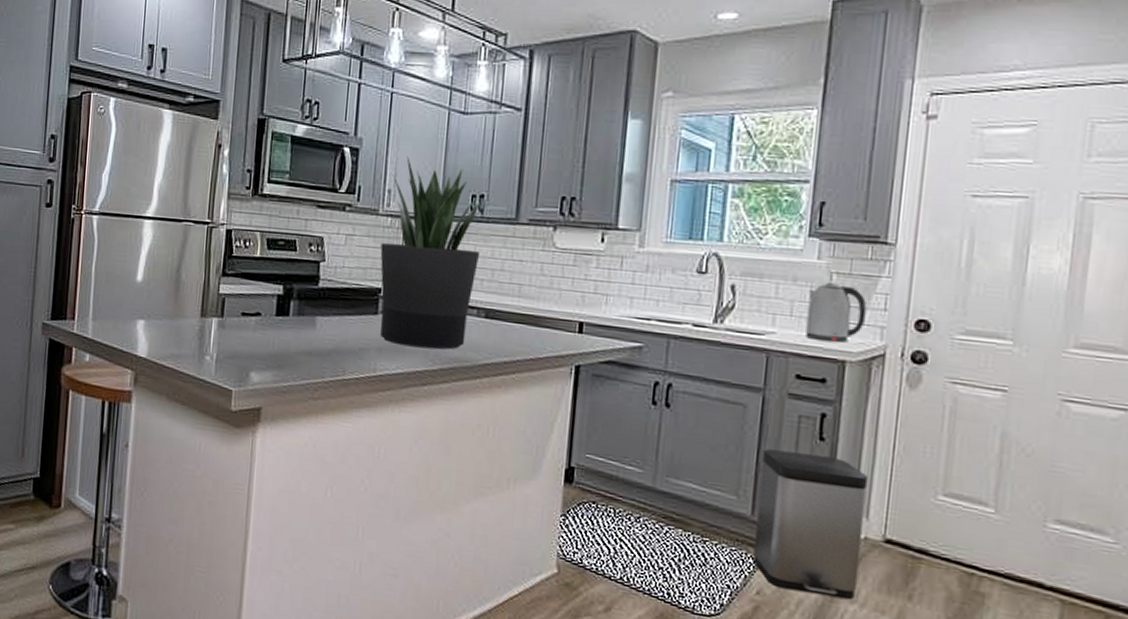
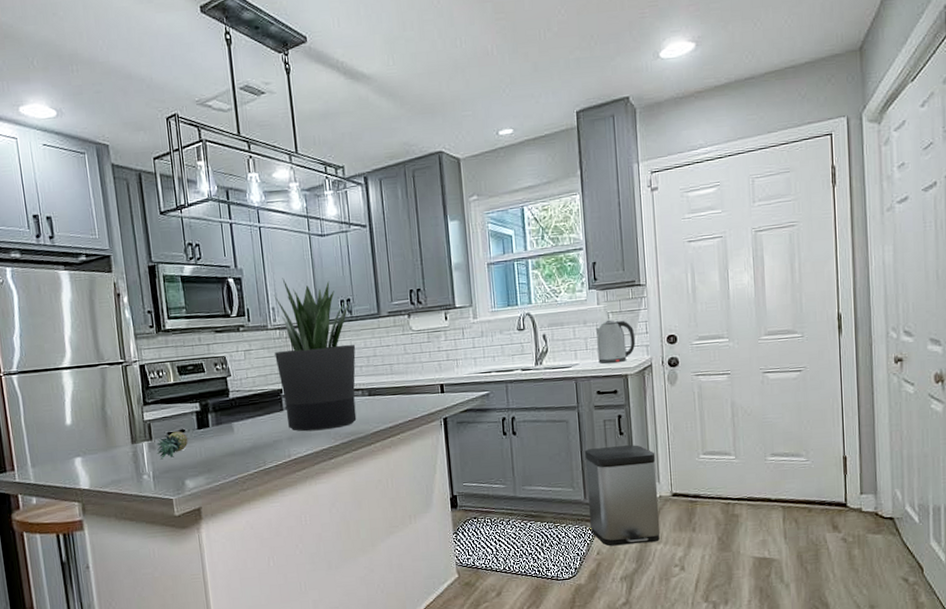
fruit: none [225,313,263,342] -> present [157,431,188,460]

